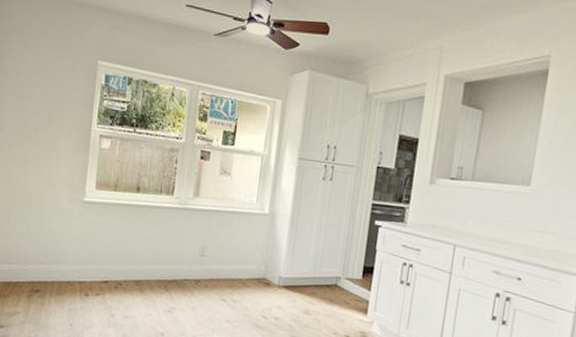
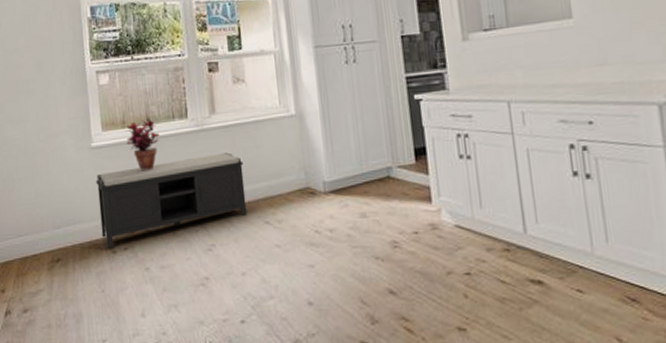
bench: none [78,225,214,291] -> present [96,152,247,249]
potted plant: none [115,188,146,234] -> present [125,119,160,171]

